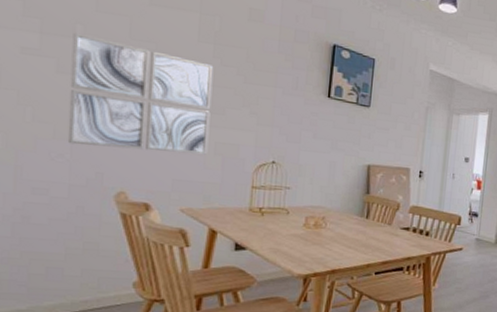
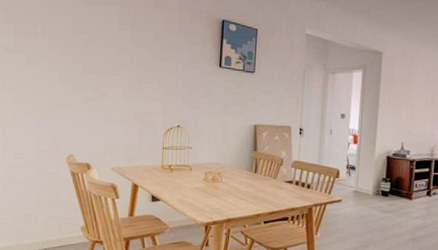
wall art: present [67,32,214,155] -> none [35,32,131,123]

